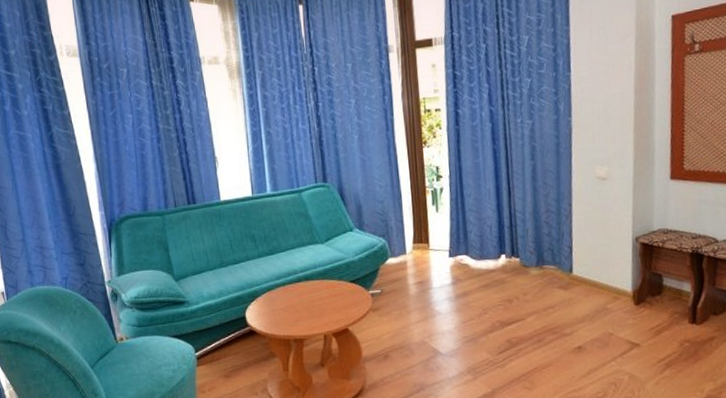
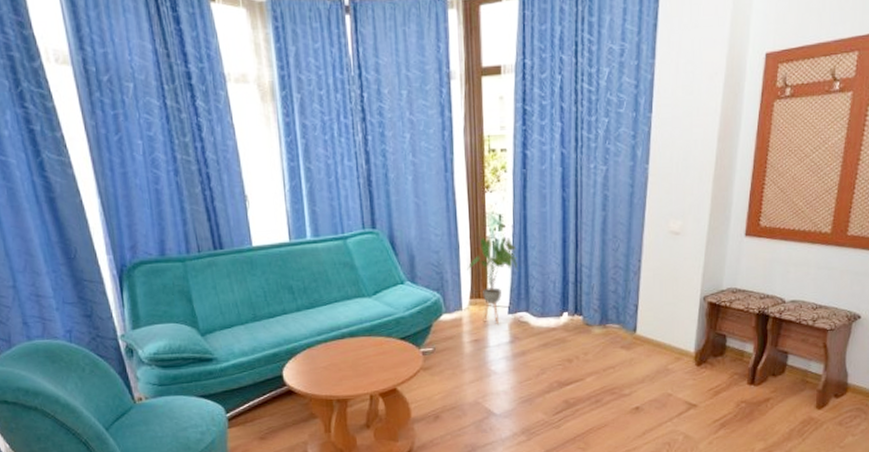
house plant: none [409,187,457,267] -> present [467,237,519,324]

